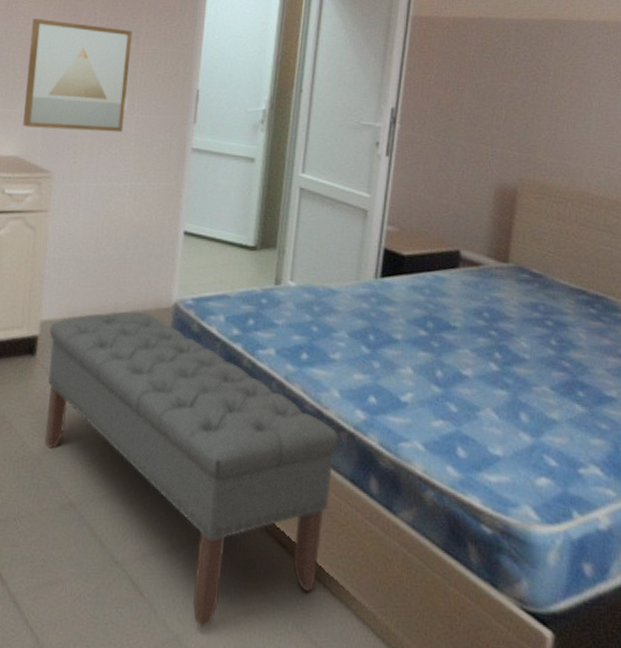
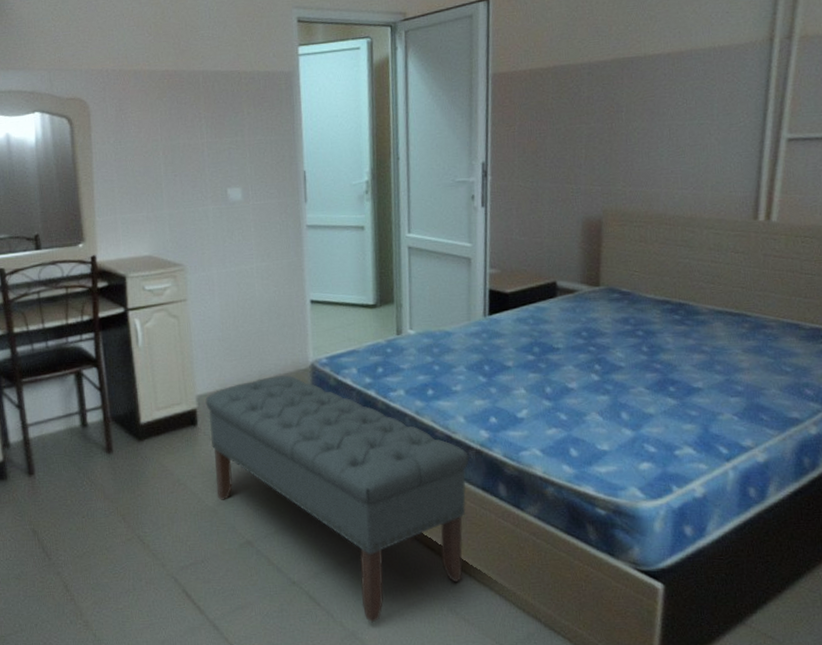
wall art: present [23,18,133,133] -> none [142,124,242,228]

